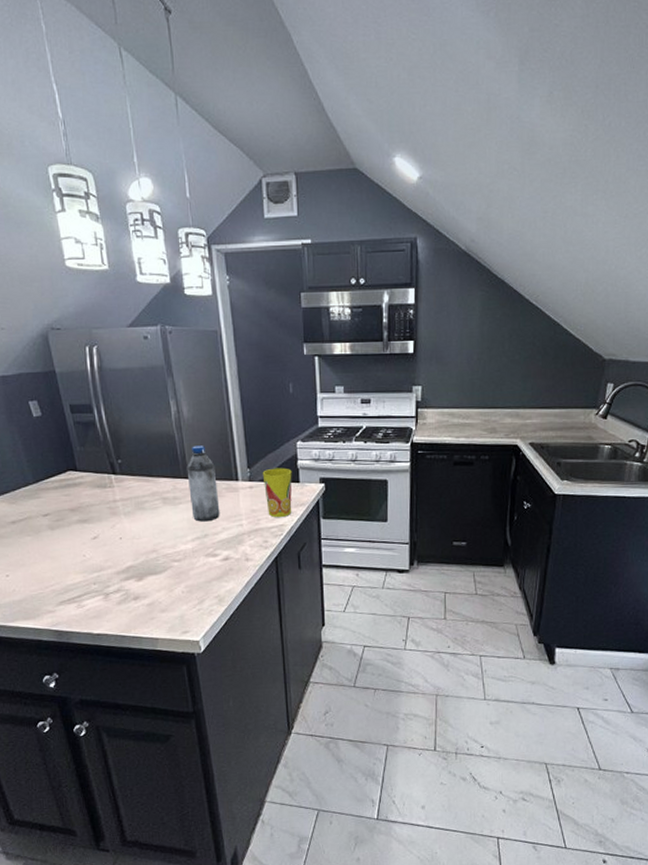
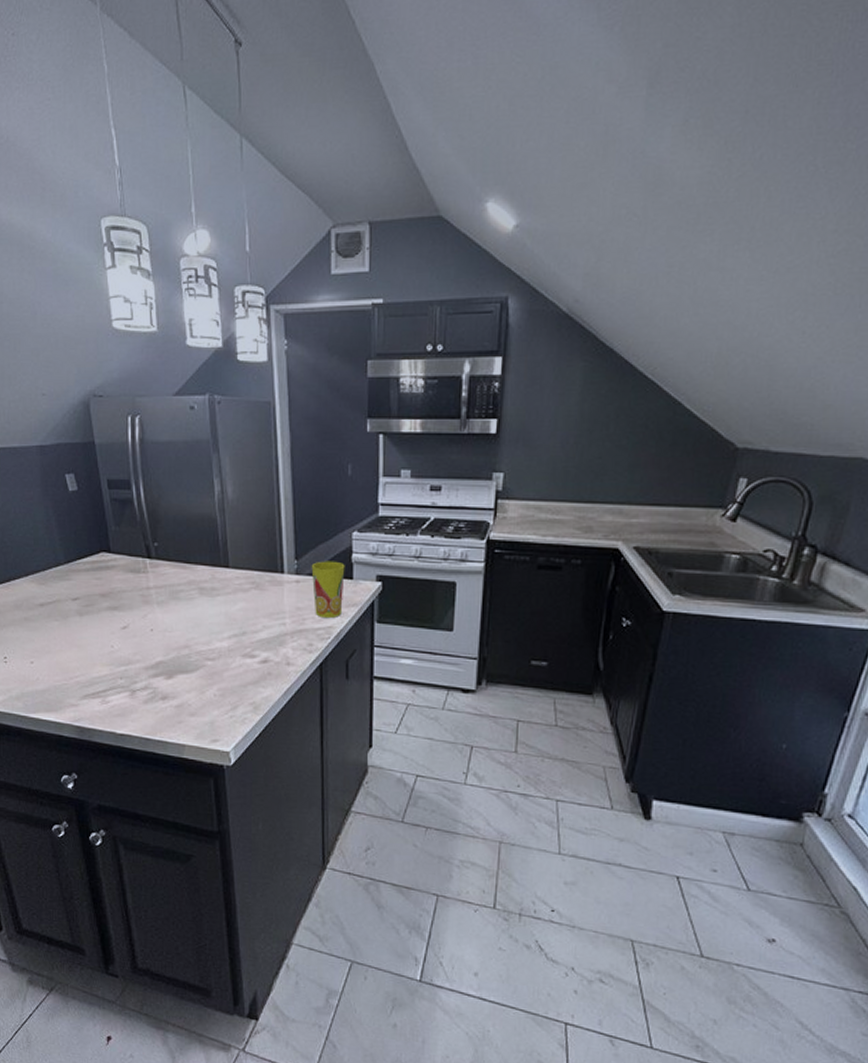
water bottle: present [186,445,220,522] -> none [227,531,261,618]

